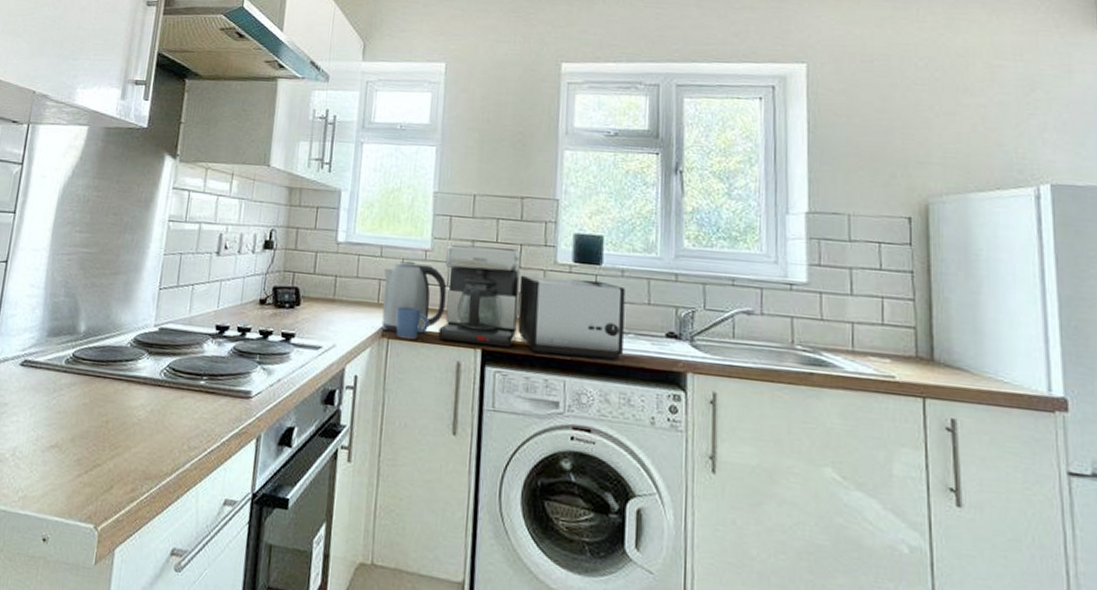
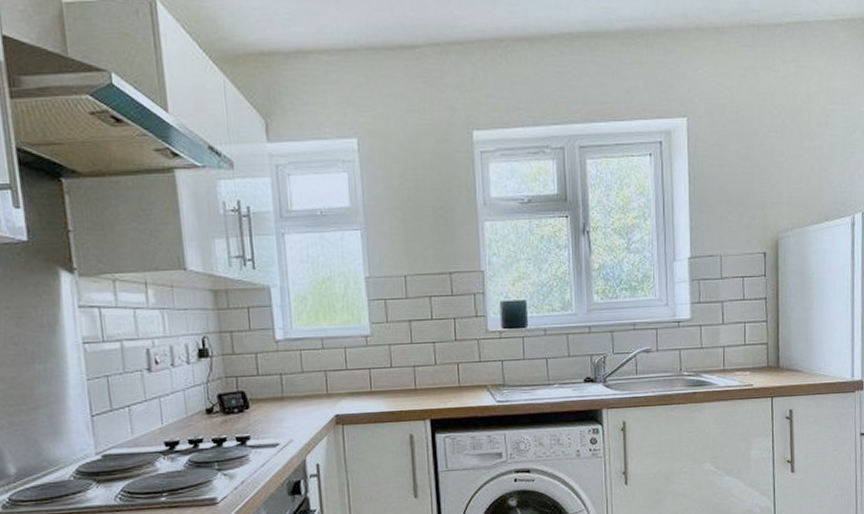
kettle: present [381,260,447,334] -> none [327,348,392,419]
mug: present [396,306,429,340] -> none [346,392,379,423]
coffee maker: present [438,244,522,348] -> none [386,322,461,418]
toaster: present [518,275,626,360] -> none [457,342,552,414]

